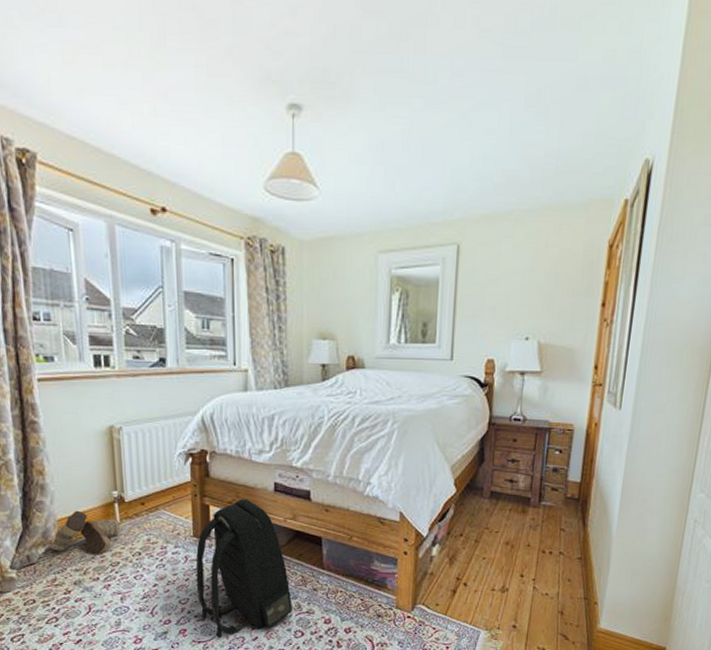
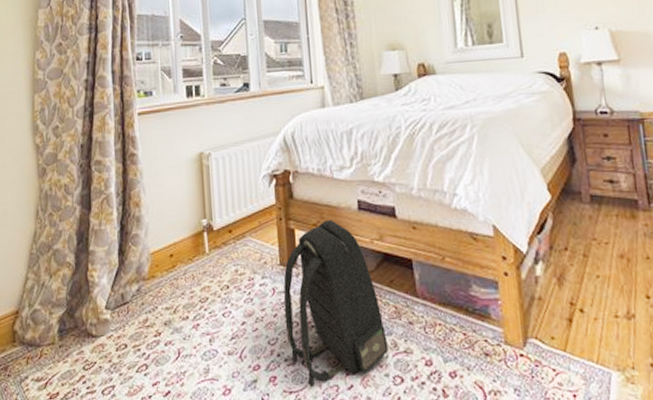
boots: present [48,510,121,555] -> none [141,242,210,290]

